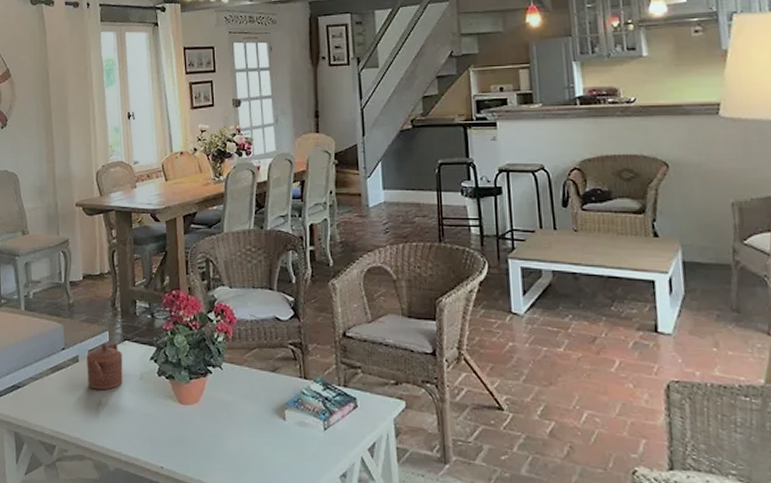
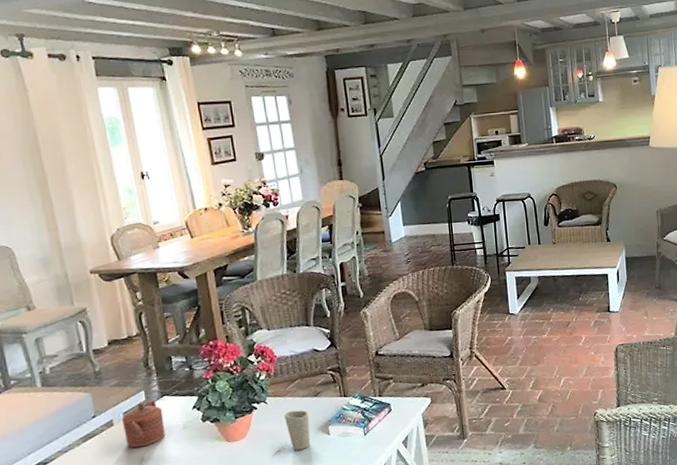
cup: none [238,383,264,431] -> present [283,410,311,451]

